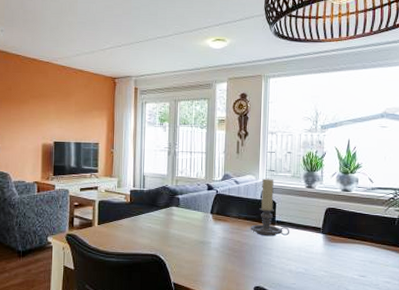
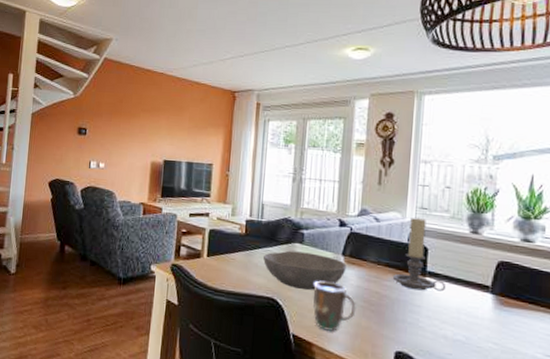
bowl: none [147,213,215,245] -> present [263,250,347,290]
mug: none [189,236,223,278] -> present [313,280,356,332]

